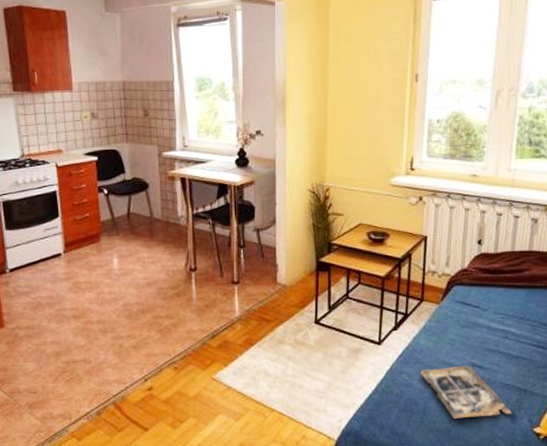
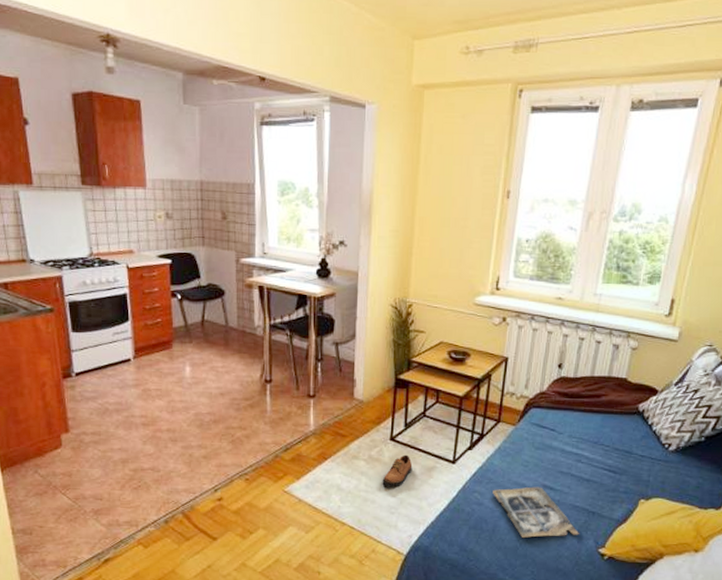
shoe: none [309,337,339,371] -> present [382,454,413,487]

